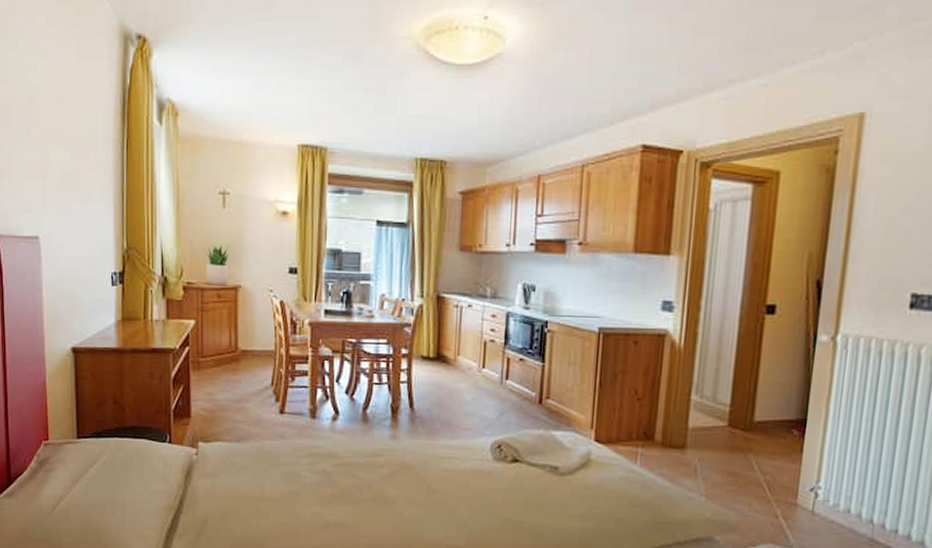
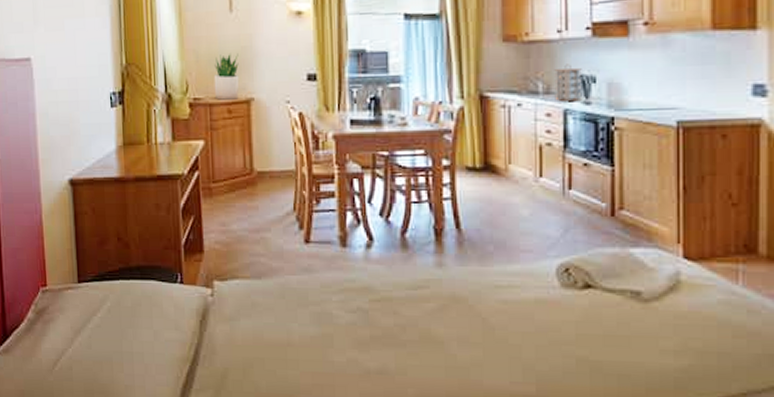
spice rack: none [500,274,524,307] -> present [554,64,582,103]

